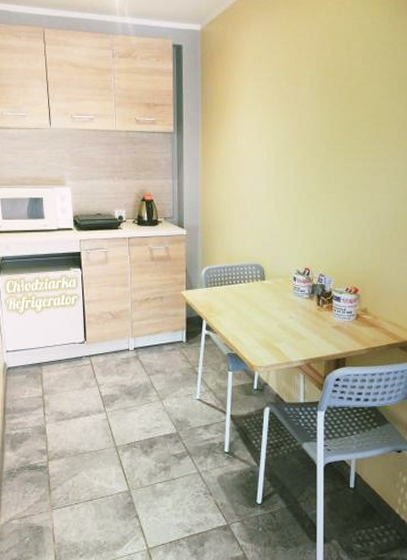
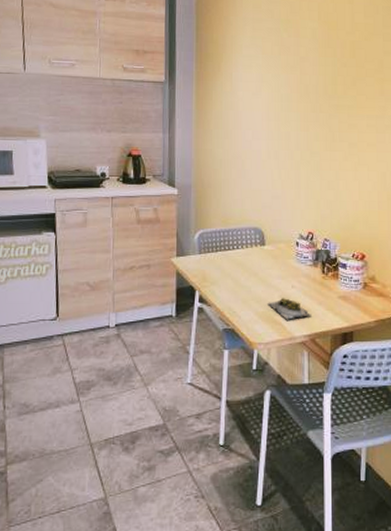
succulent plant: none [267,326,307,347] -> present [268,297,312,320]

